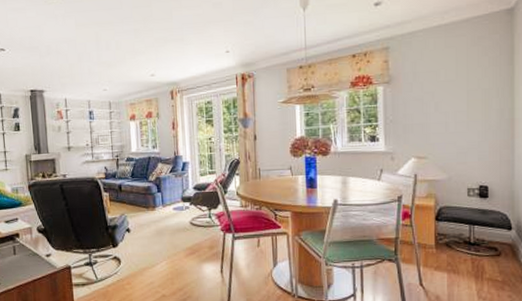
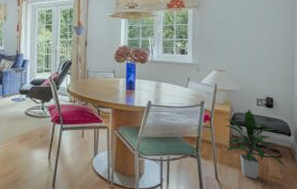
indoor plant: none [425,201,509,283] -> present [222,109,288,179]

